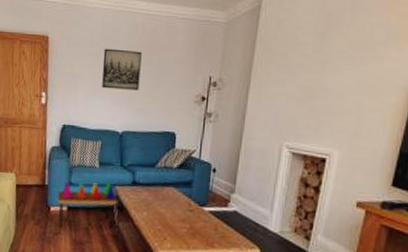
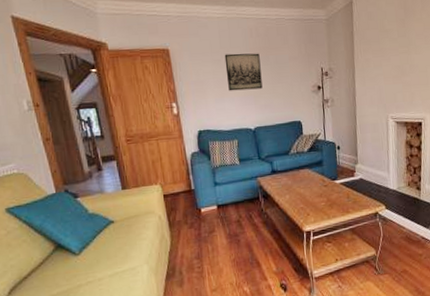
stacking toy: present [57,181,117,227] -> none [205,176,262,225]

